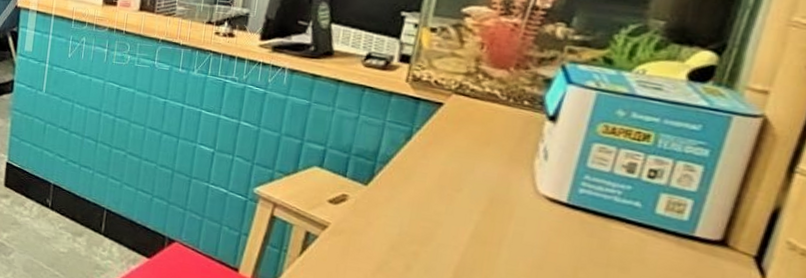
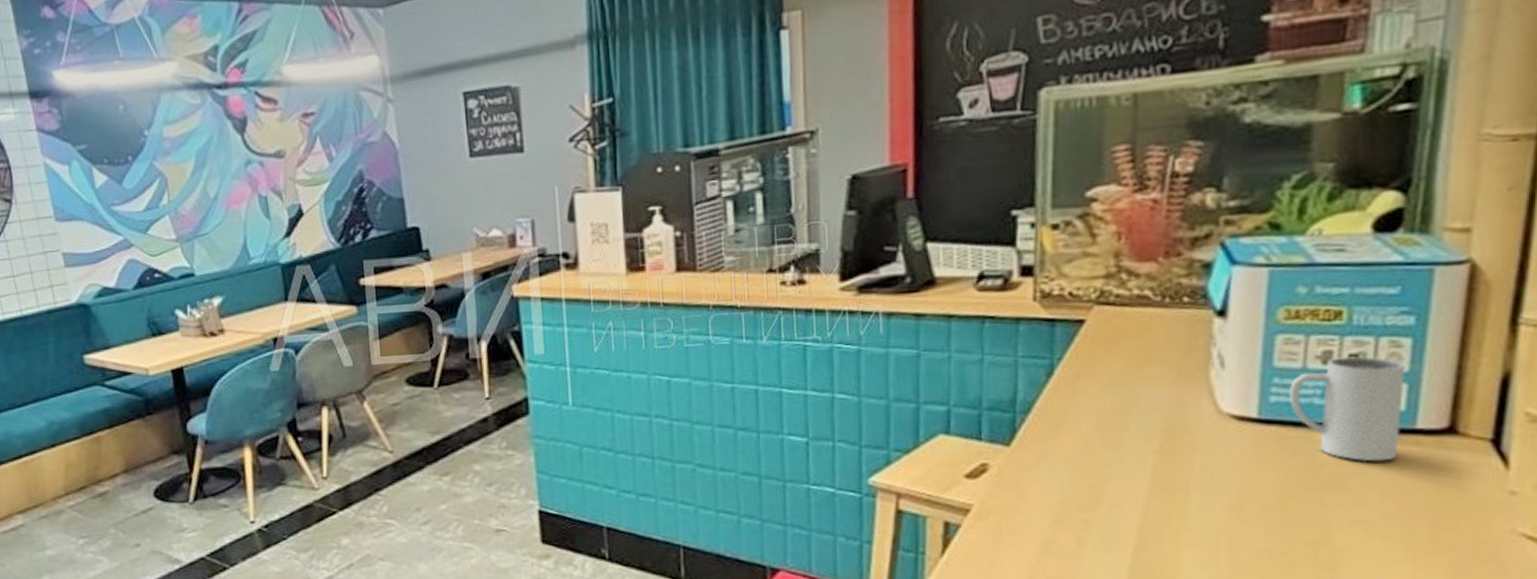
mug: none [595,169,694,256] -> present [1290,356,1405,462]

